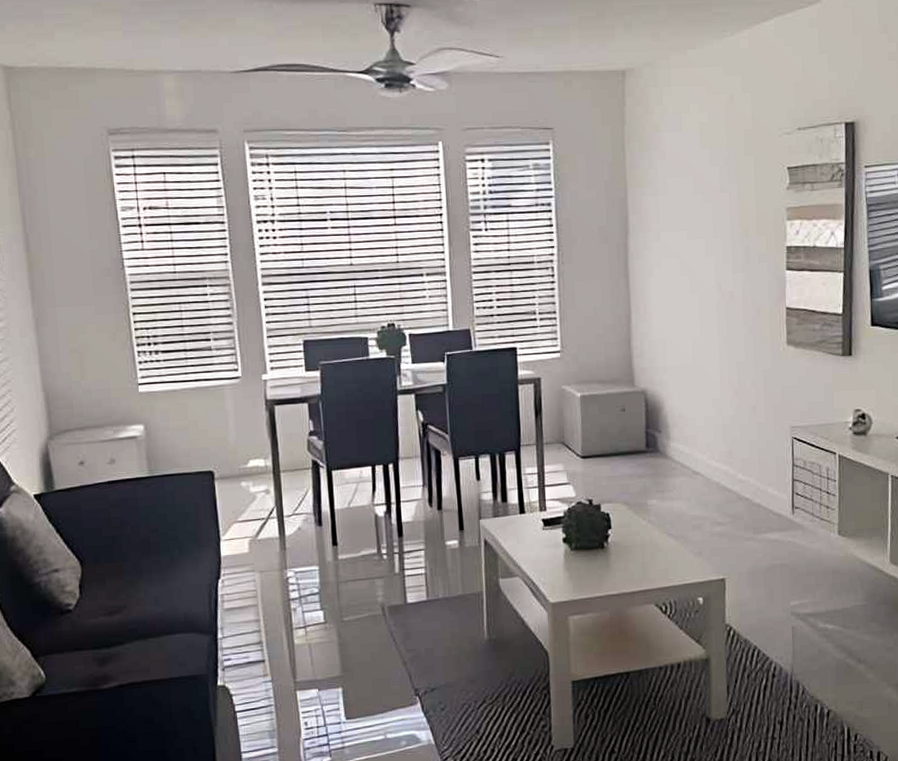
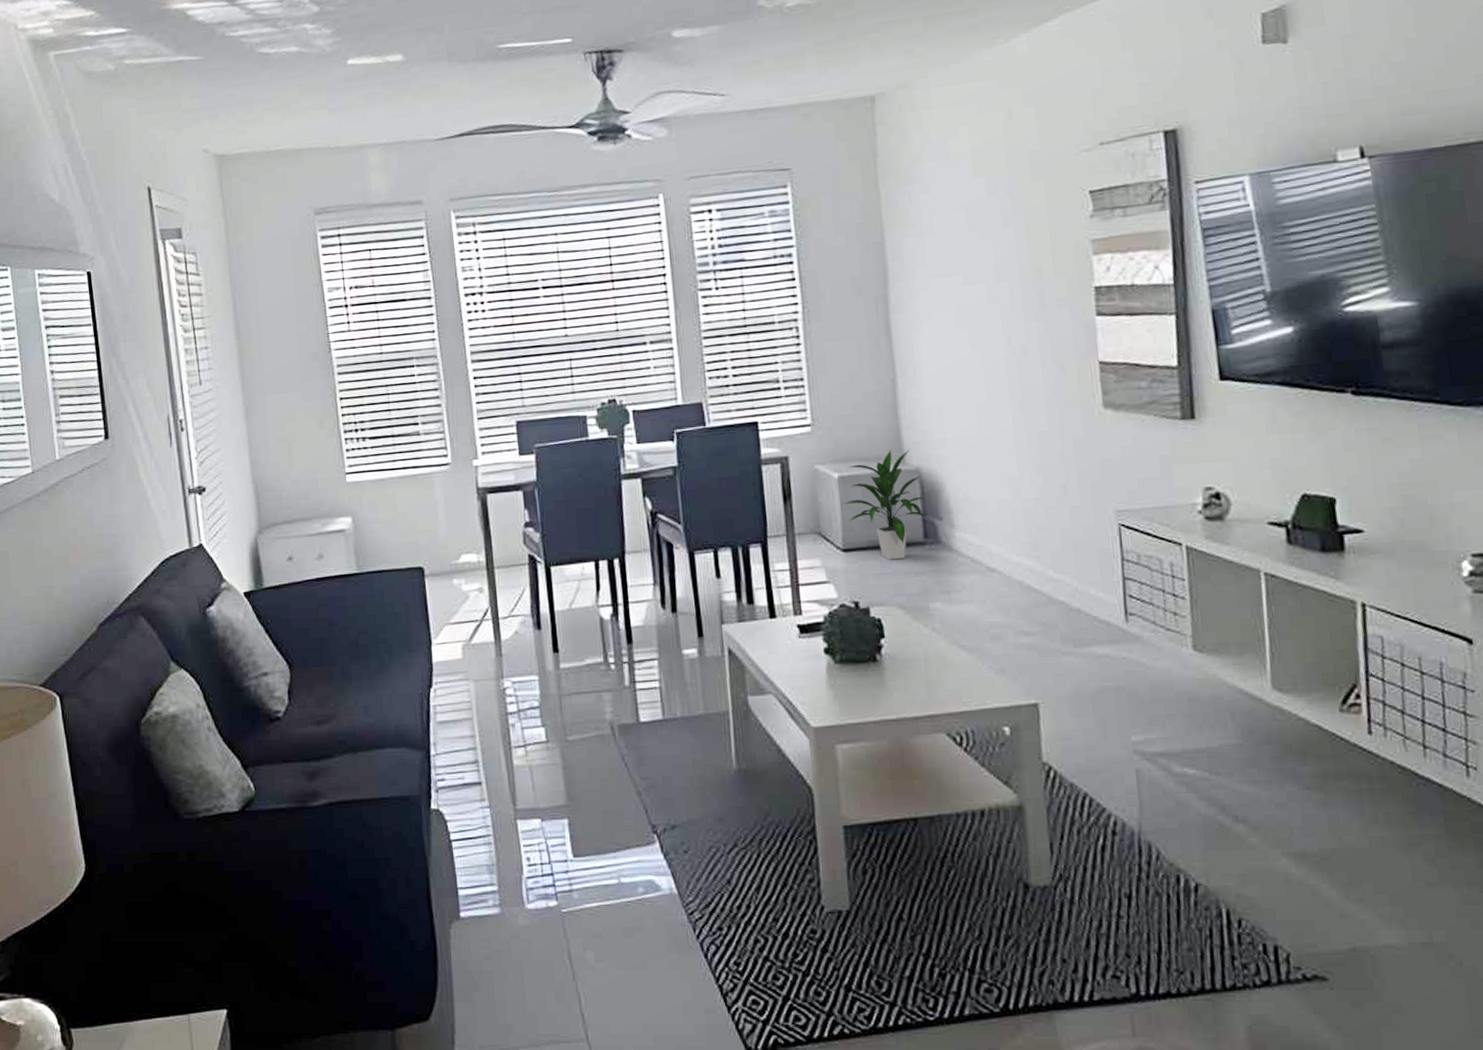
indoor plant: none [583,374,651,466] -> present [843,449,930,560]

